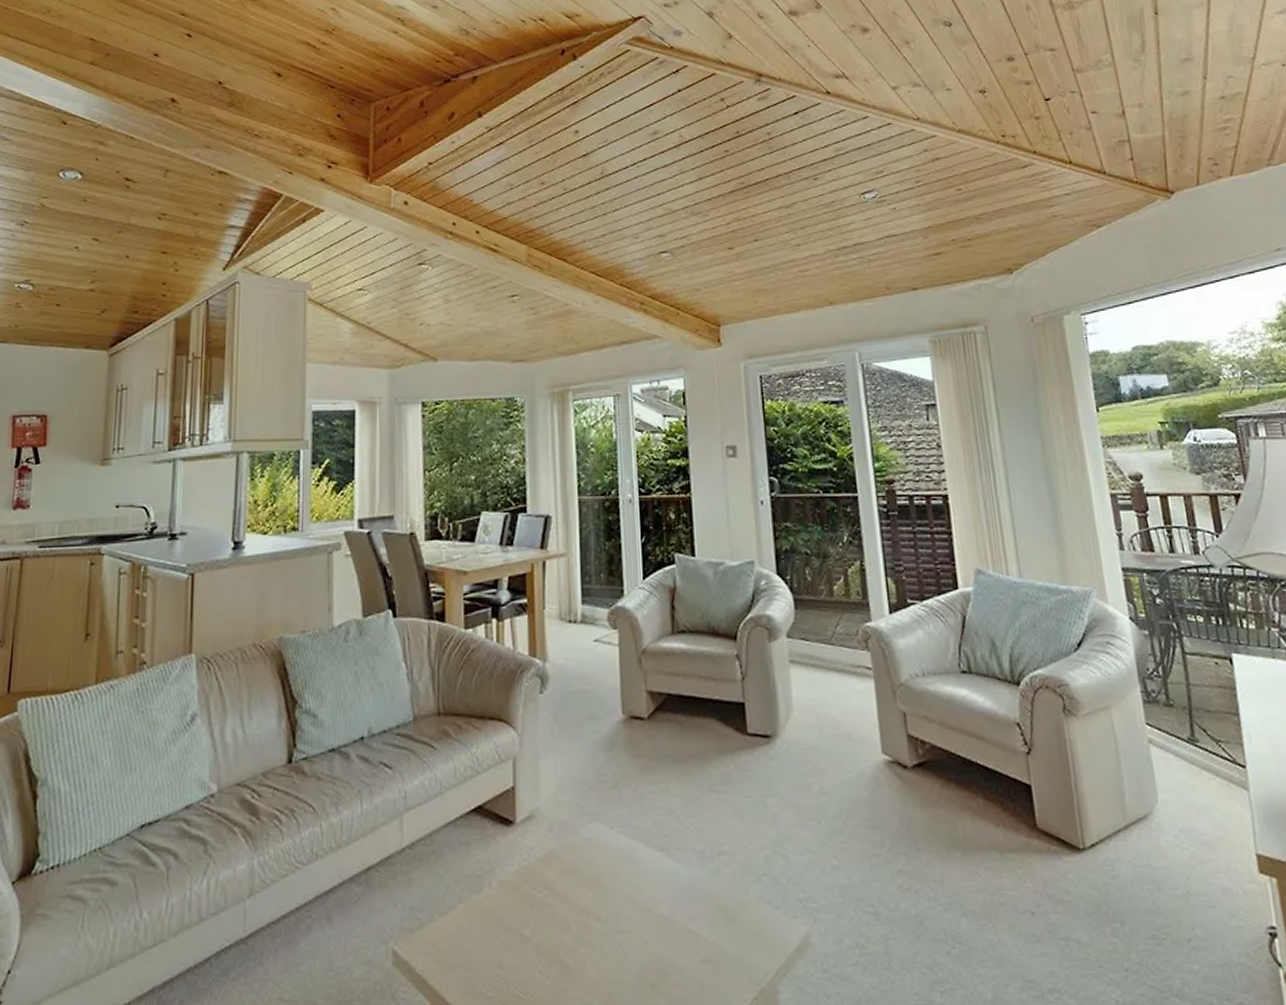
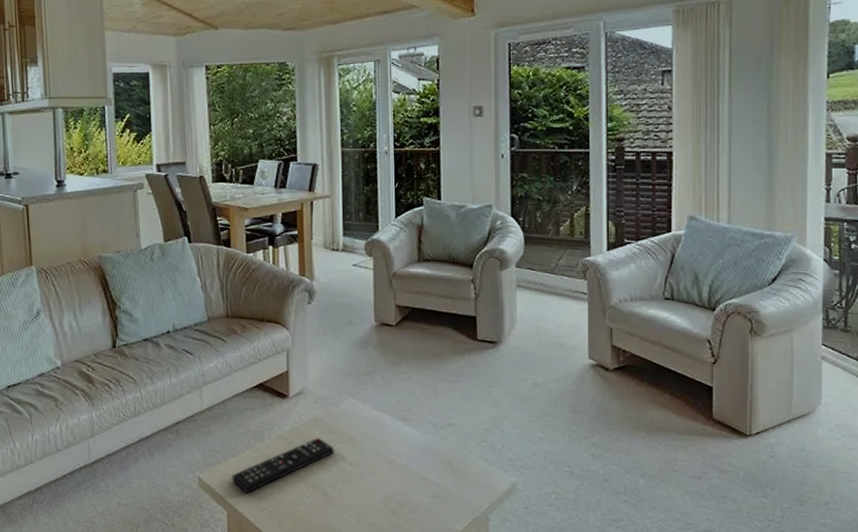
remote control: none [438,880,575,971] -> present [232,437,334,493]

